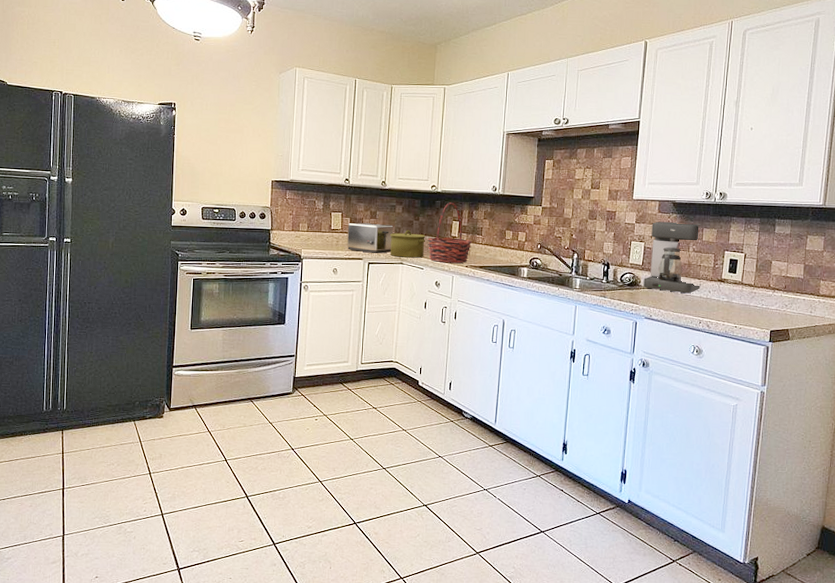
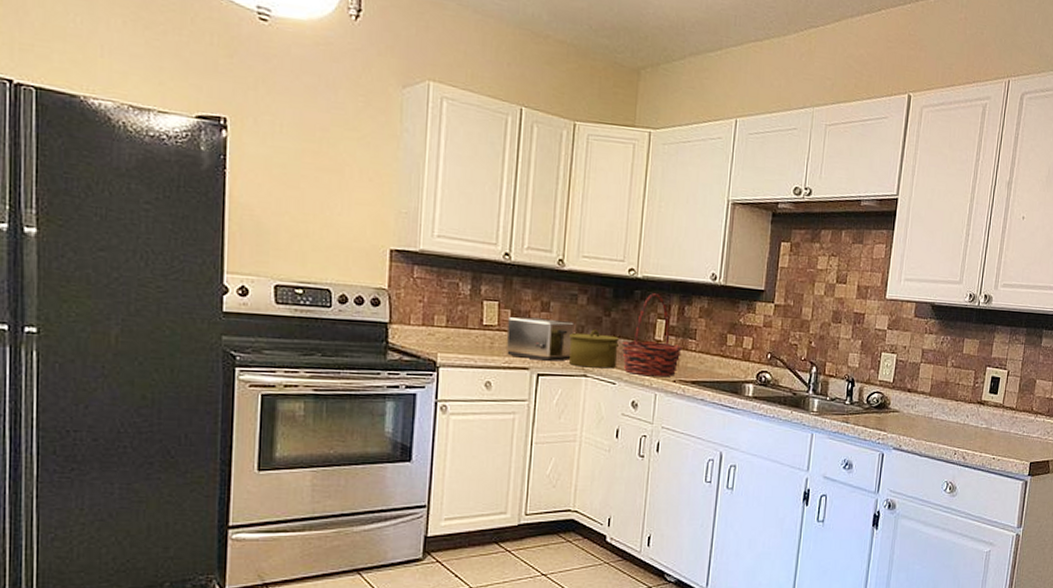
coffee maker: present [643,221,701,294] -> none [893,328,961,419]

